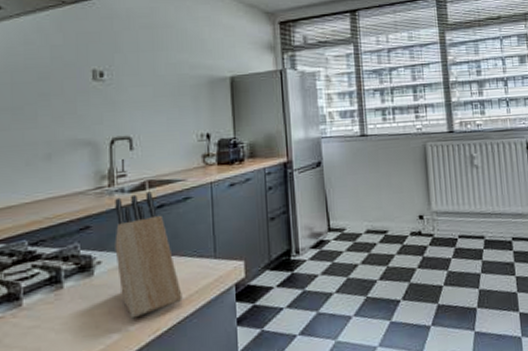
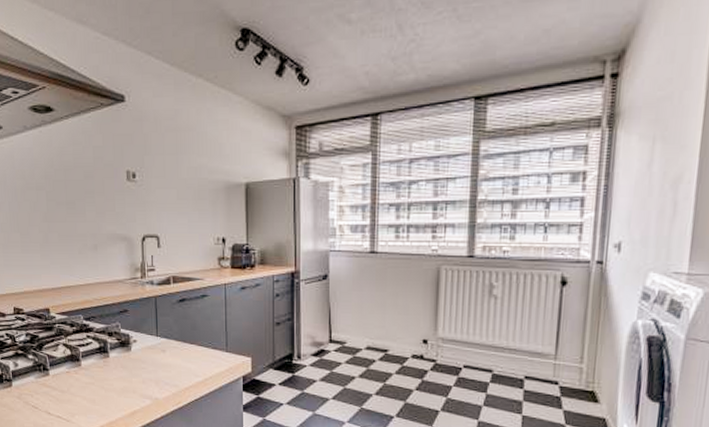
knife block: present [115,191,183,319] -> none [146,286,199,390]

